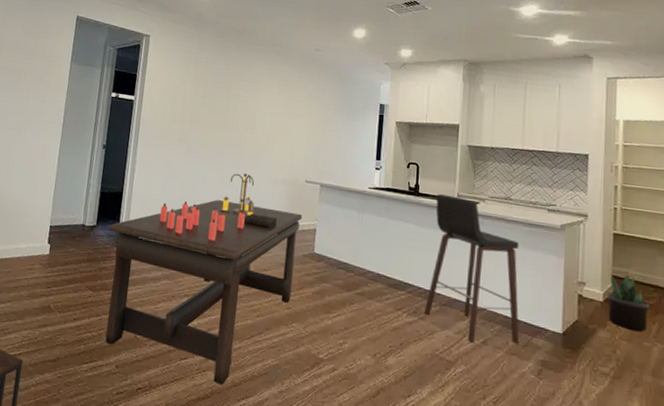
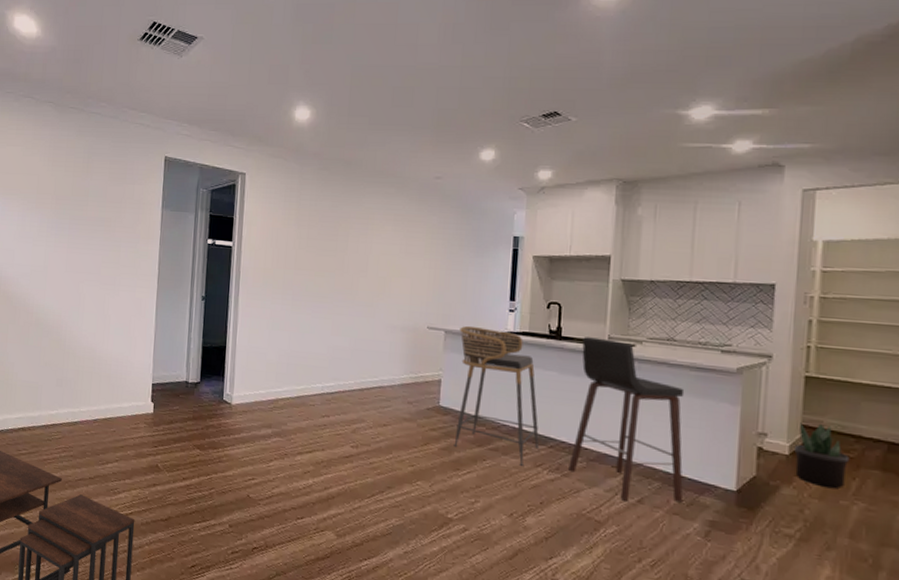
dining table: present [105,173,303,384] -> none [213,321,426,545]
bar stool: none [326,180,400,310] -> present [454,325,540,466]

